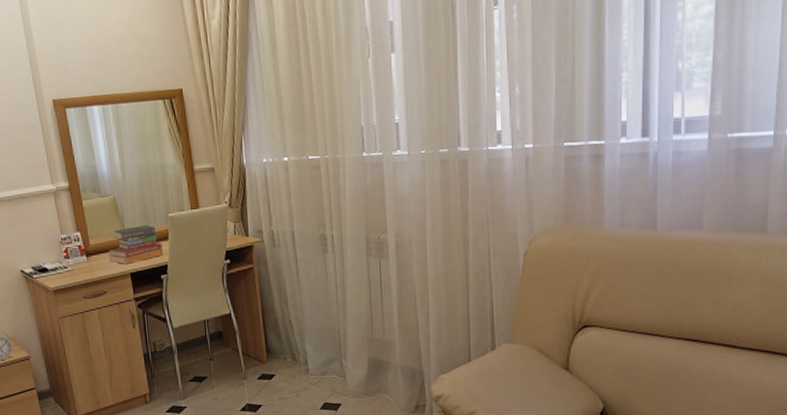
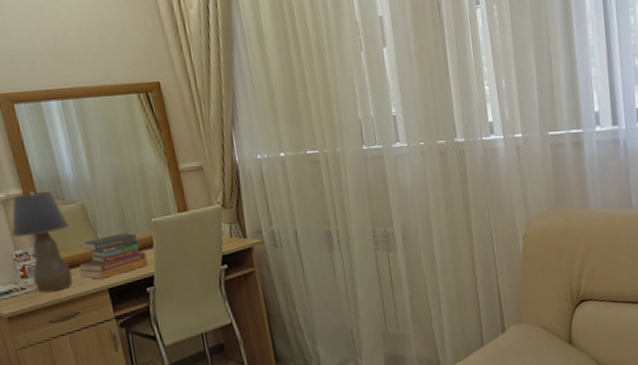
table lamp: none [59,184,104,273] -> present [11,190,73,293]

